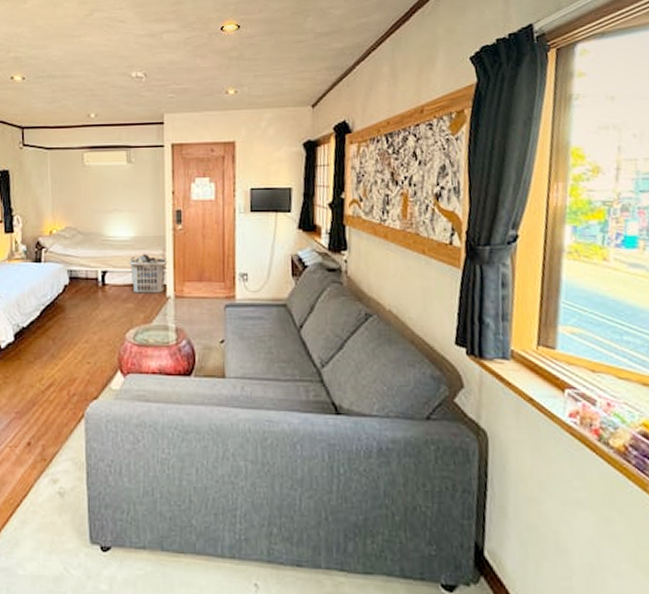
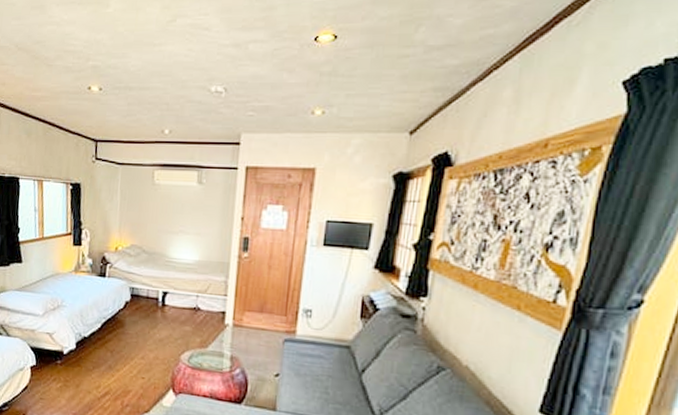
clothes hamper: present [128,254,168,293] -> none [189,279,230,320]

